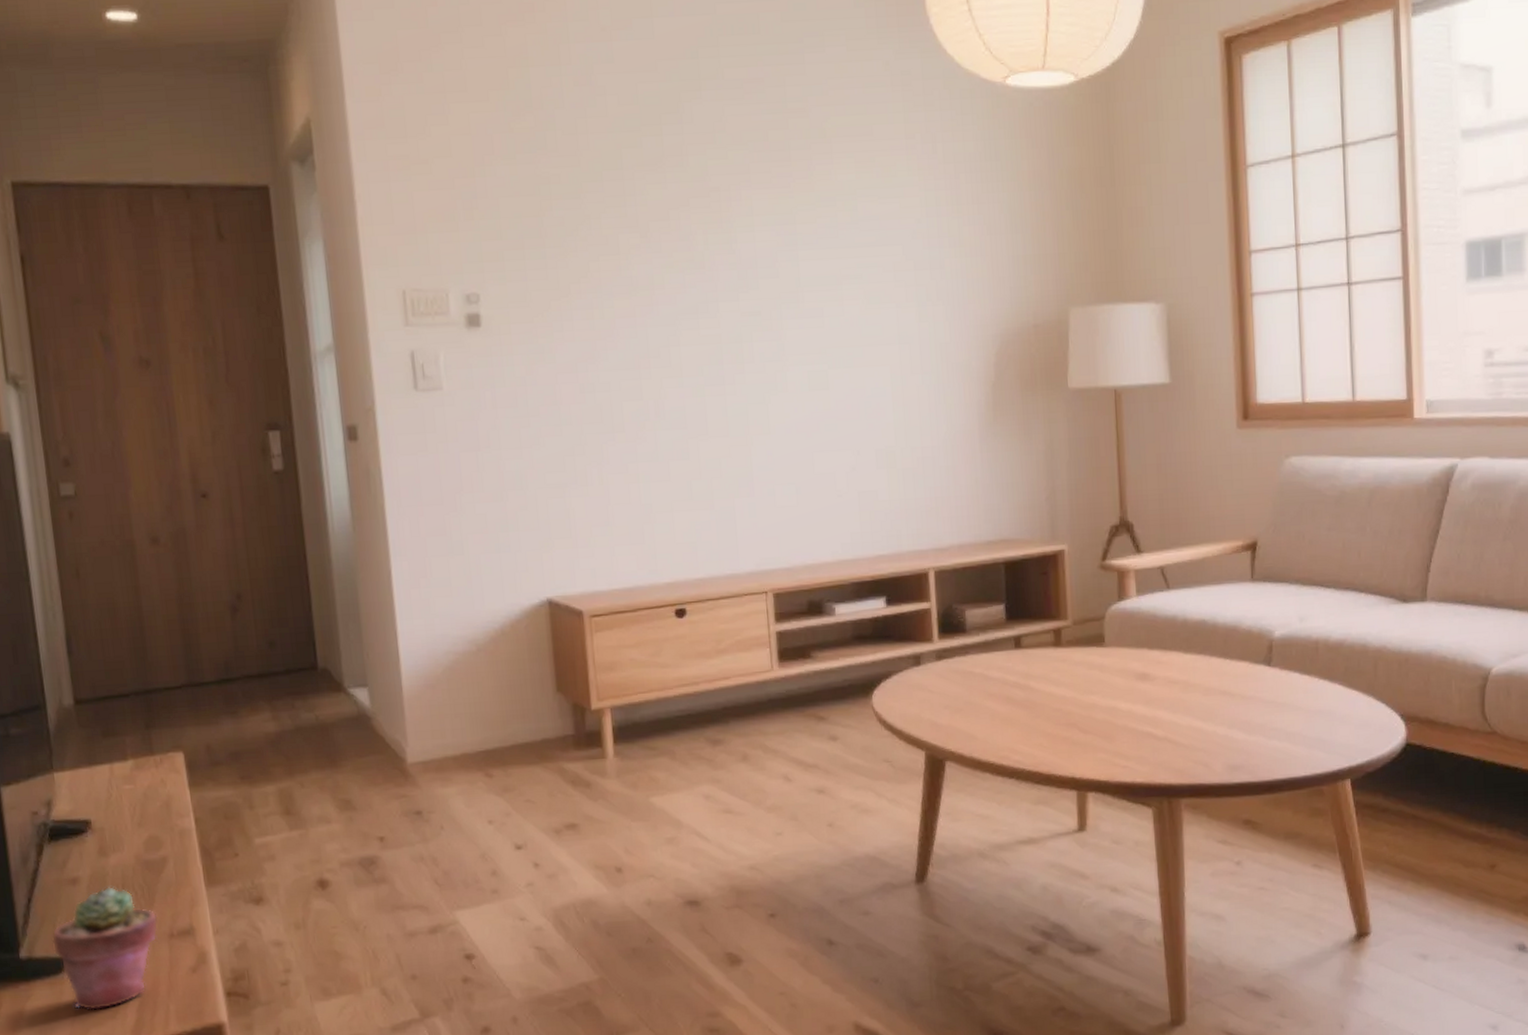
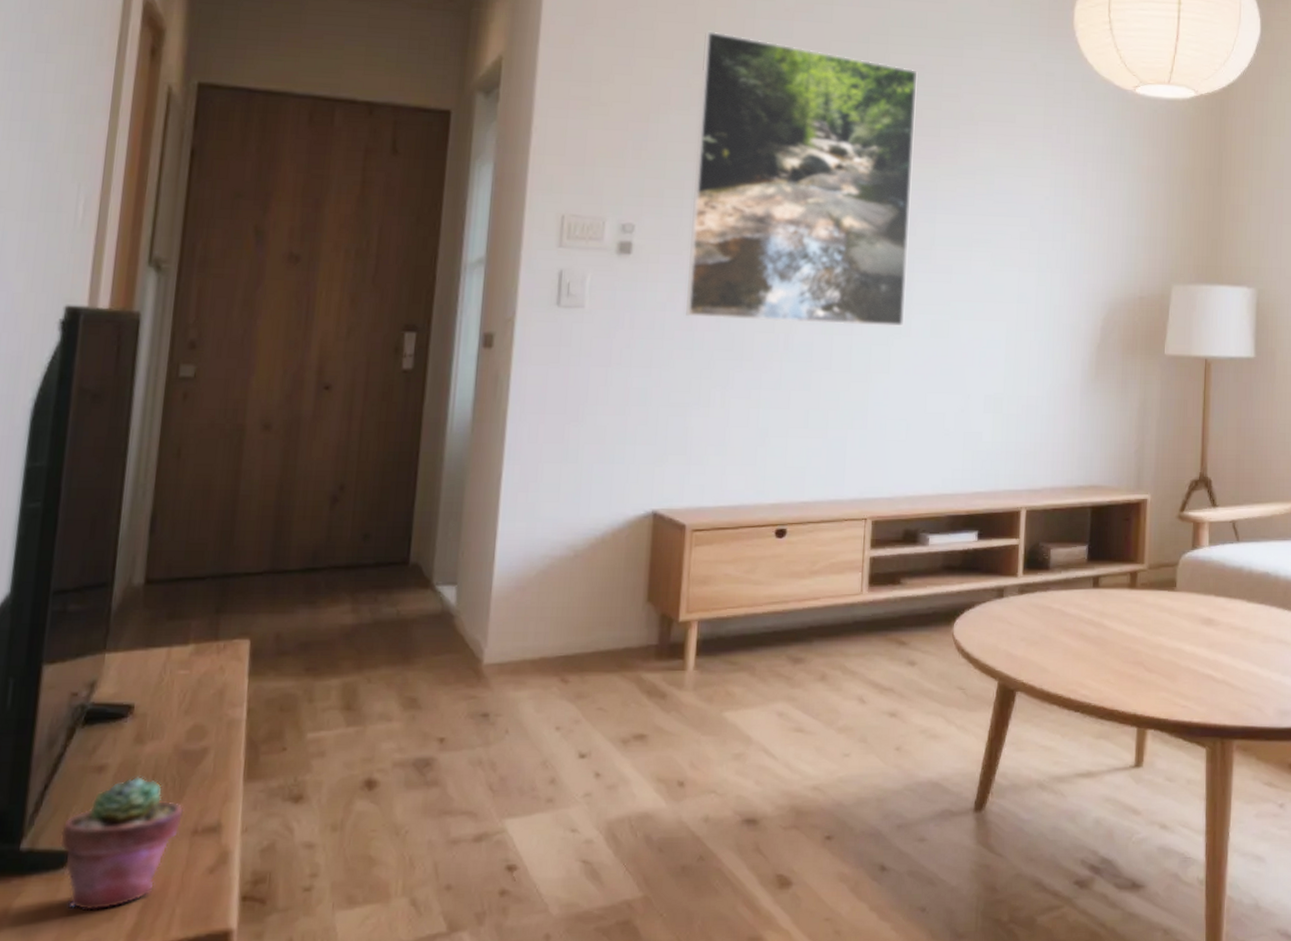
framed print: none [518,63,778,390] -> present [686,31,918,327]

